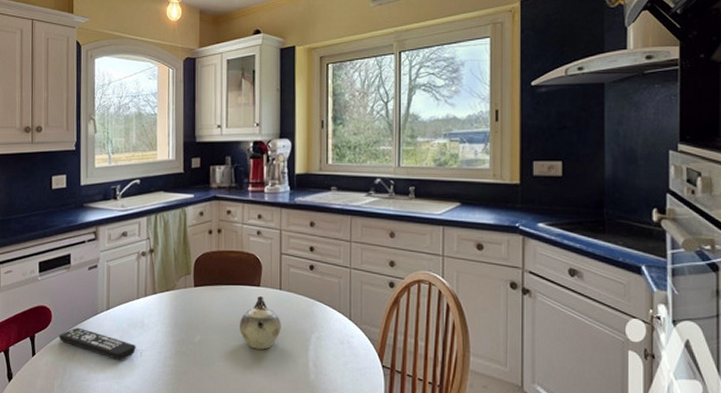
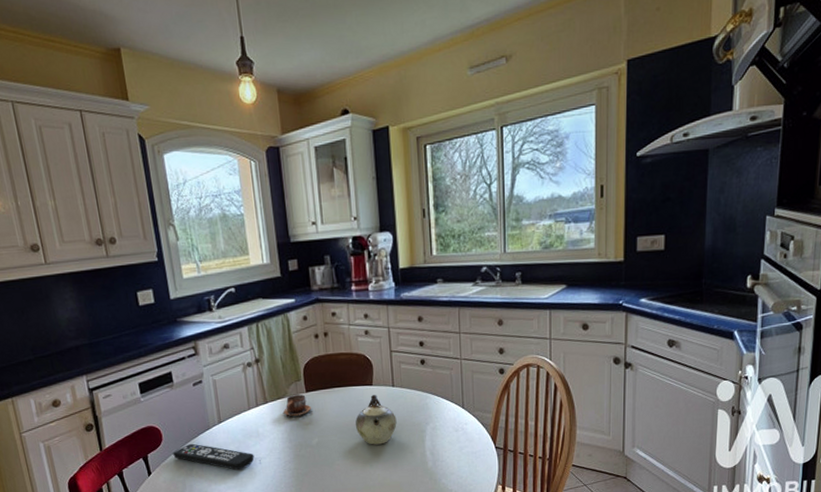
cup: none [169,288,198,311] -> present [282,395,312,417]

